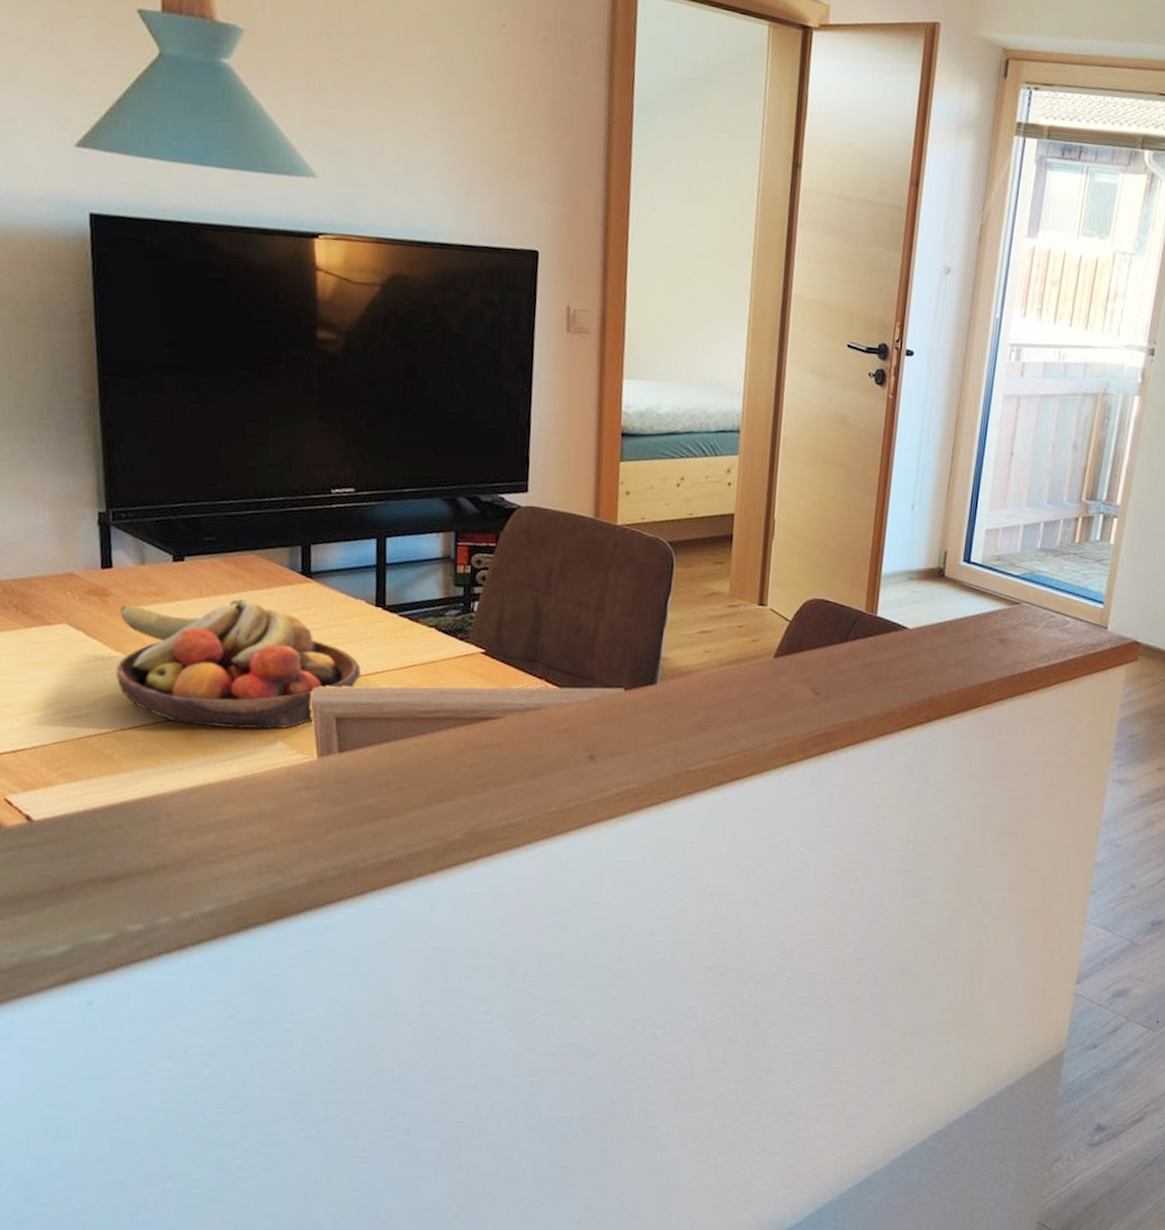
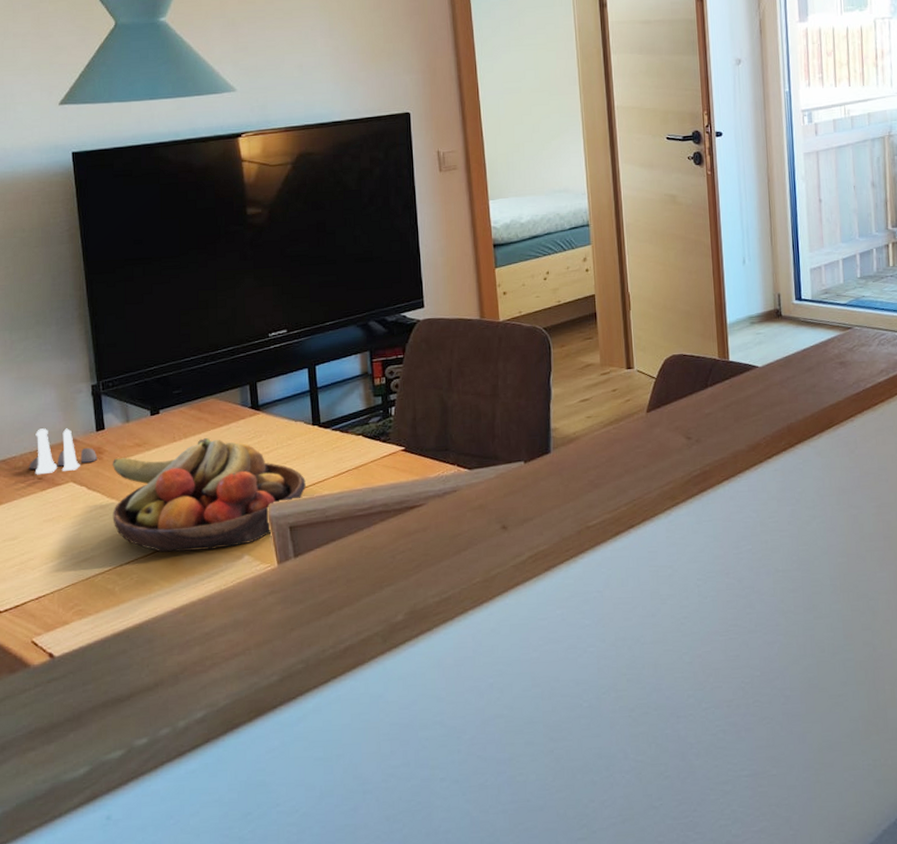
salt and pepper shaker set: none [10,553,101,611] -> present [29,428,98,475]

